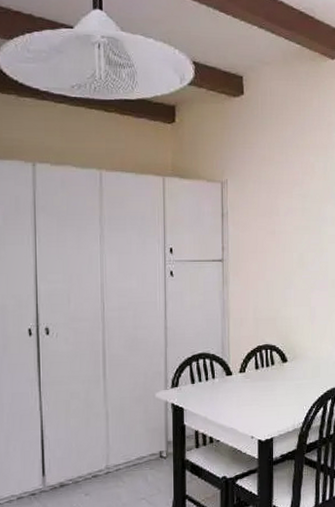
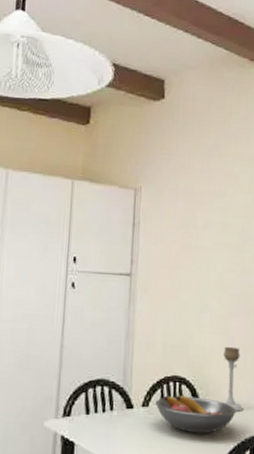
fruit bowl: none [251,360,319,391] -> present [156,395,236,434]
candle holder: none [307,316,325,369] -> present [222,346,244,411]

